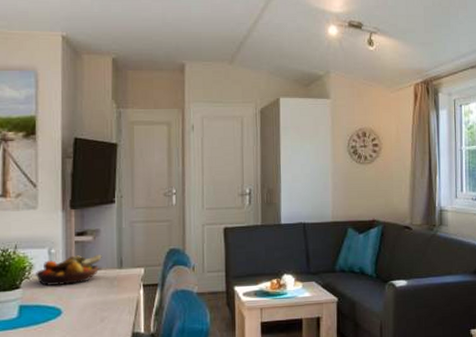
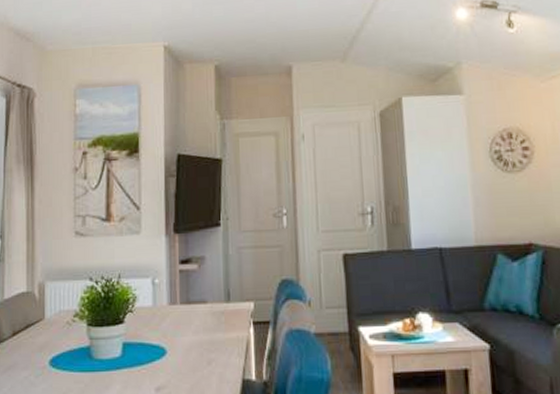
fruit bowl: present [36,254,102,286] -> none [139,285,208,321]

